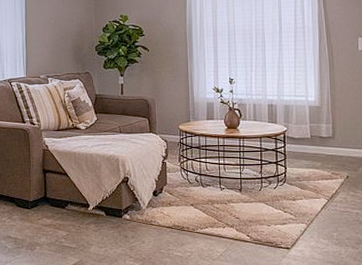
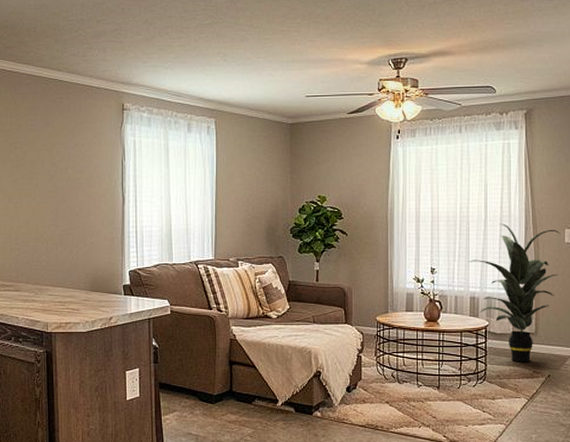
indoor plant: none [265,34,354,165] -> present [468,223,560,362]

